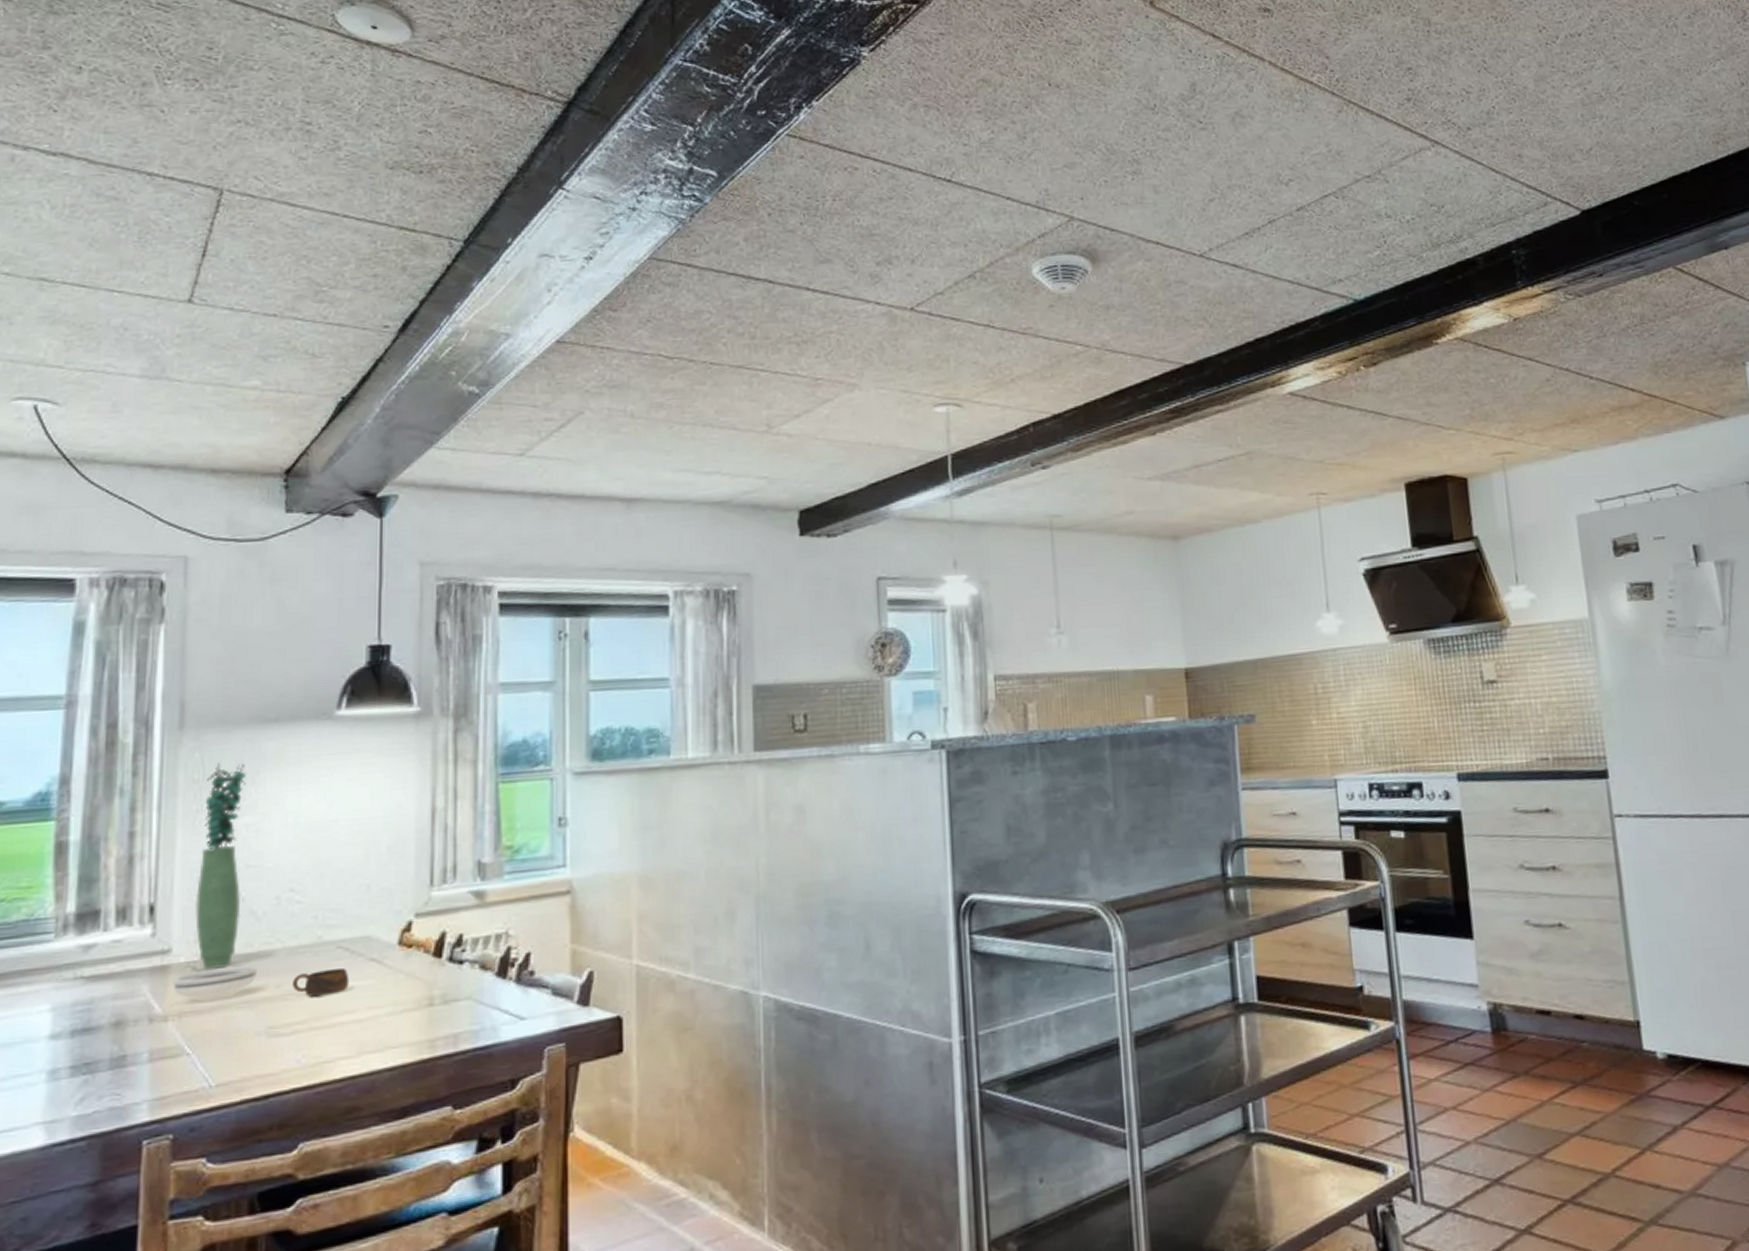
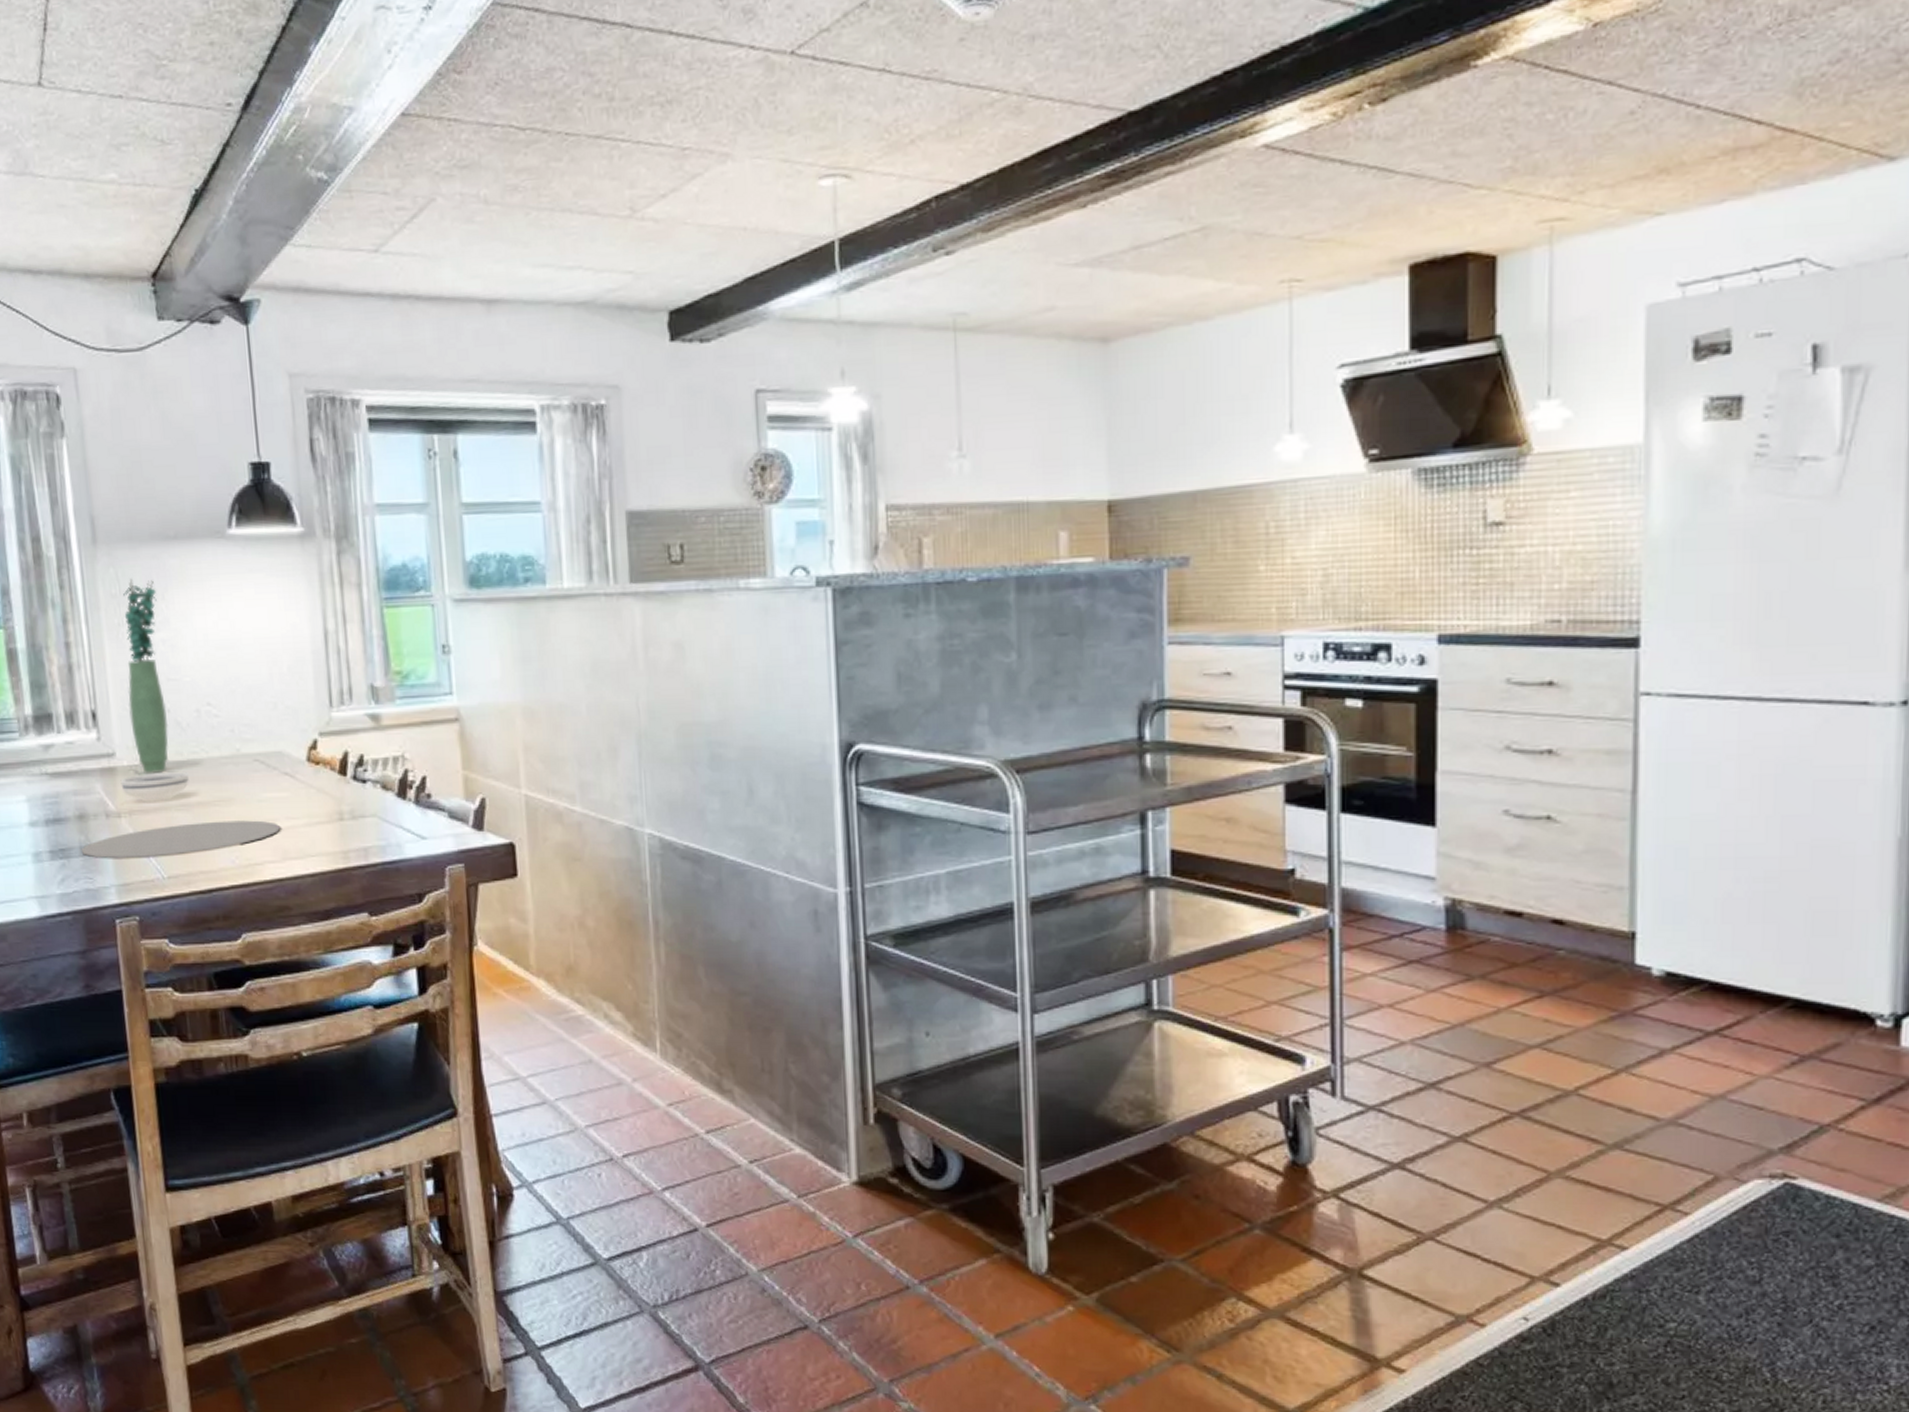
placemat: none [111,1012,360,1070] -> present [81,820,281,859]
cup: present [292,968,350,997] -> none [220,780,269,805]

